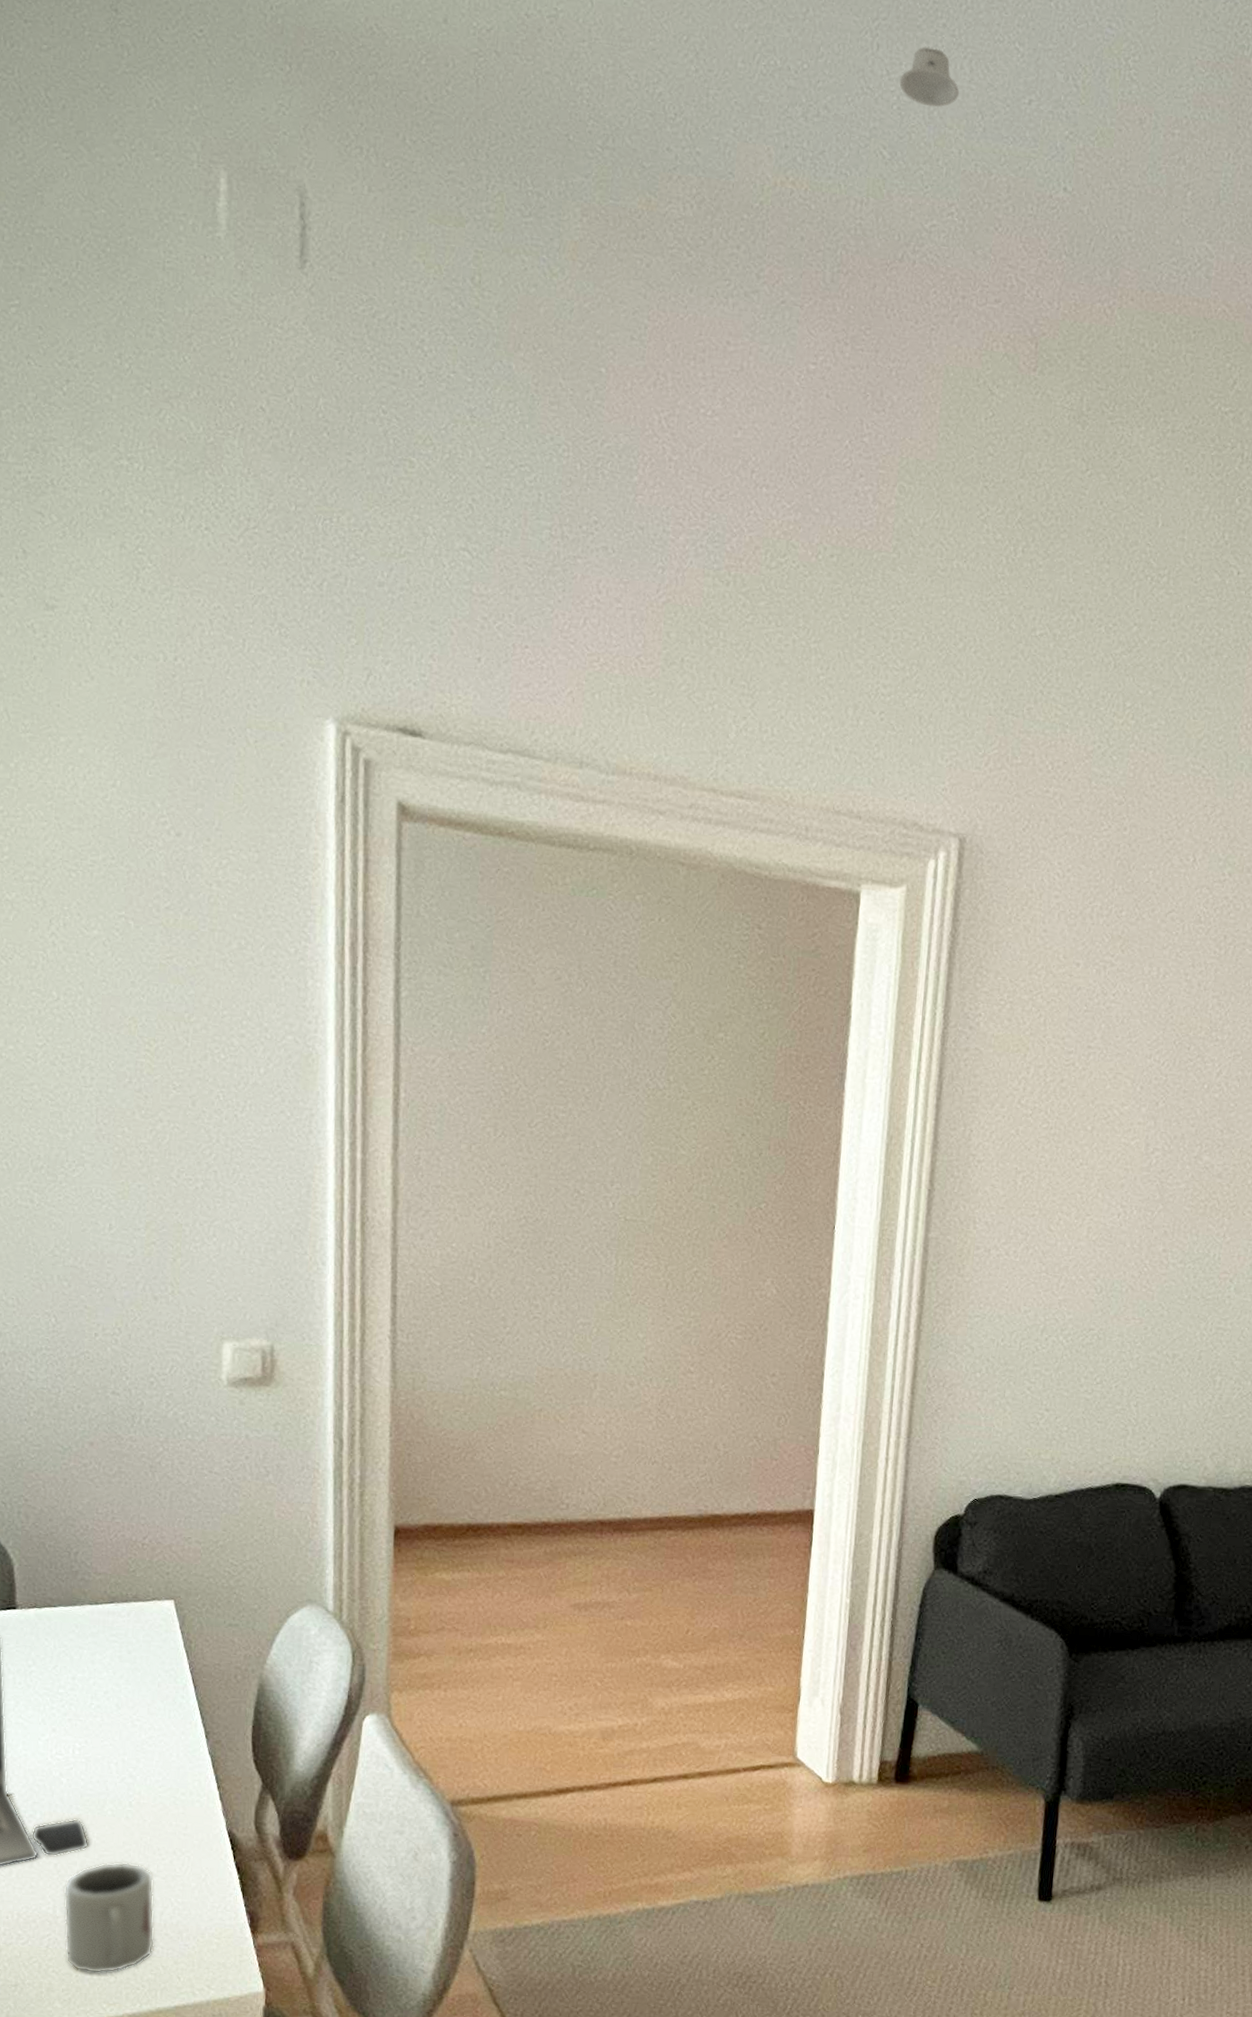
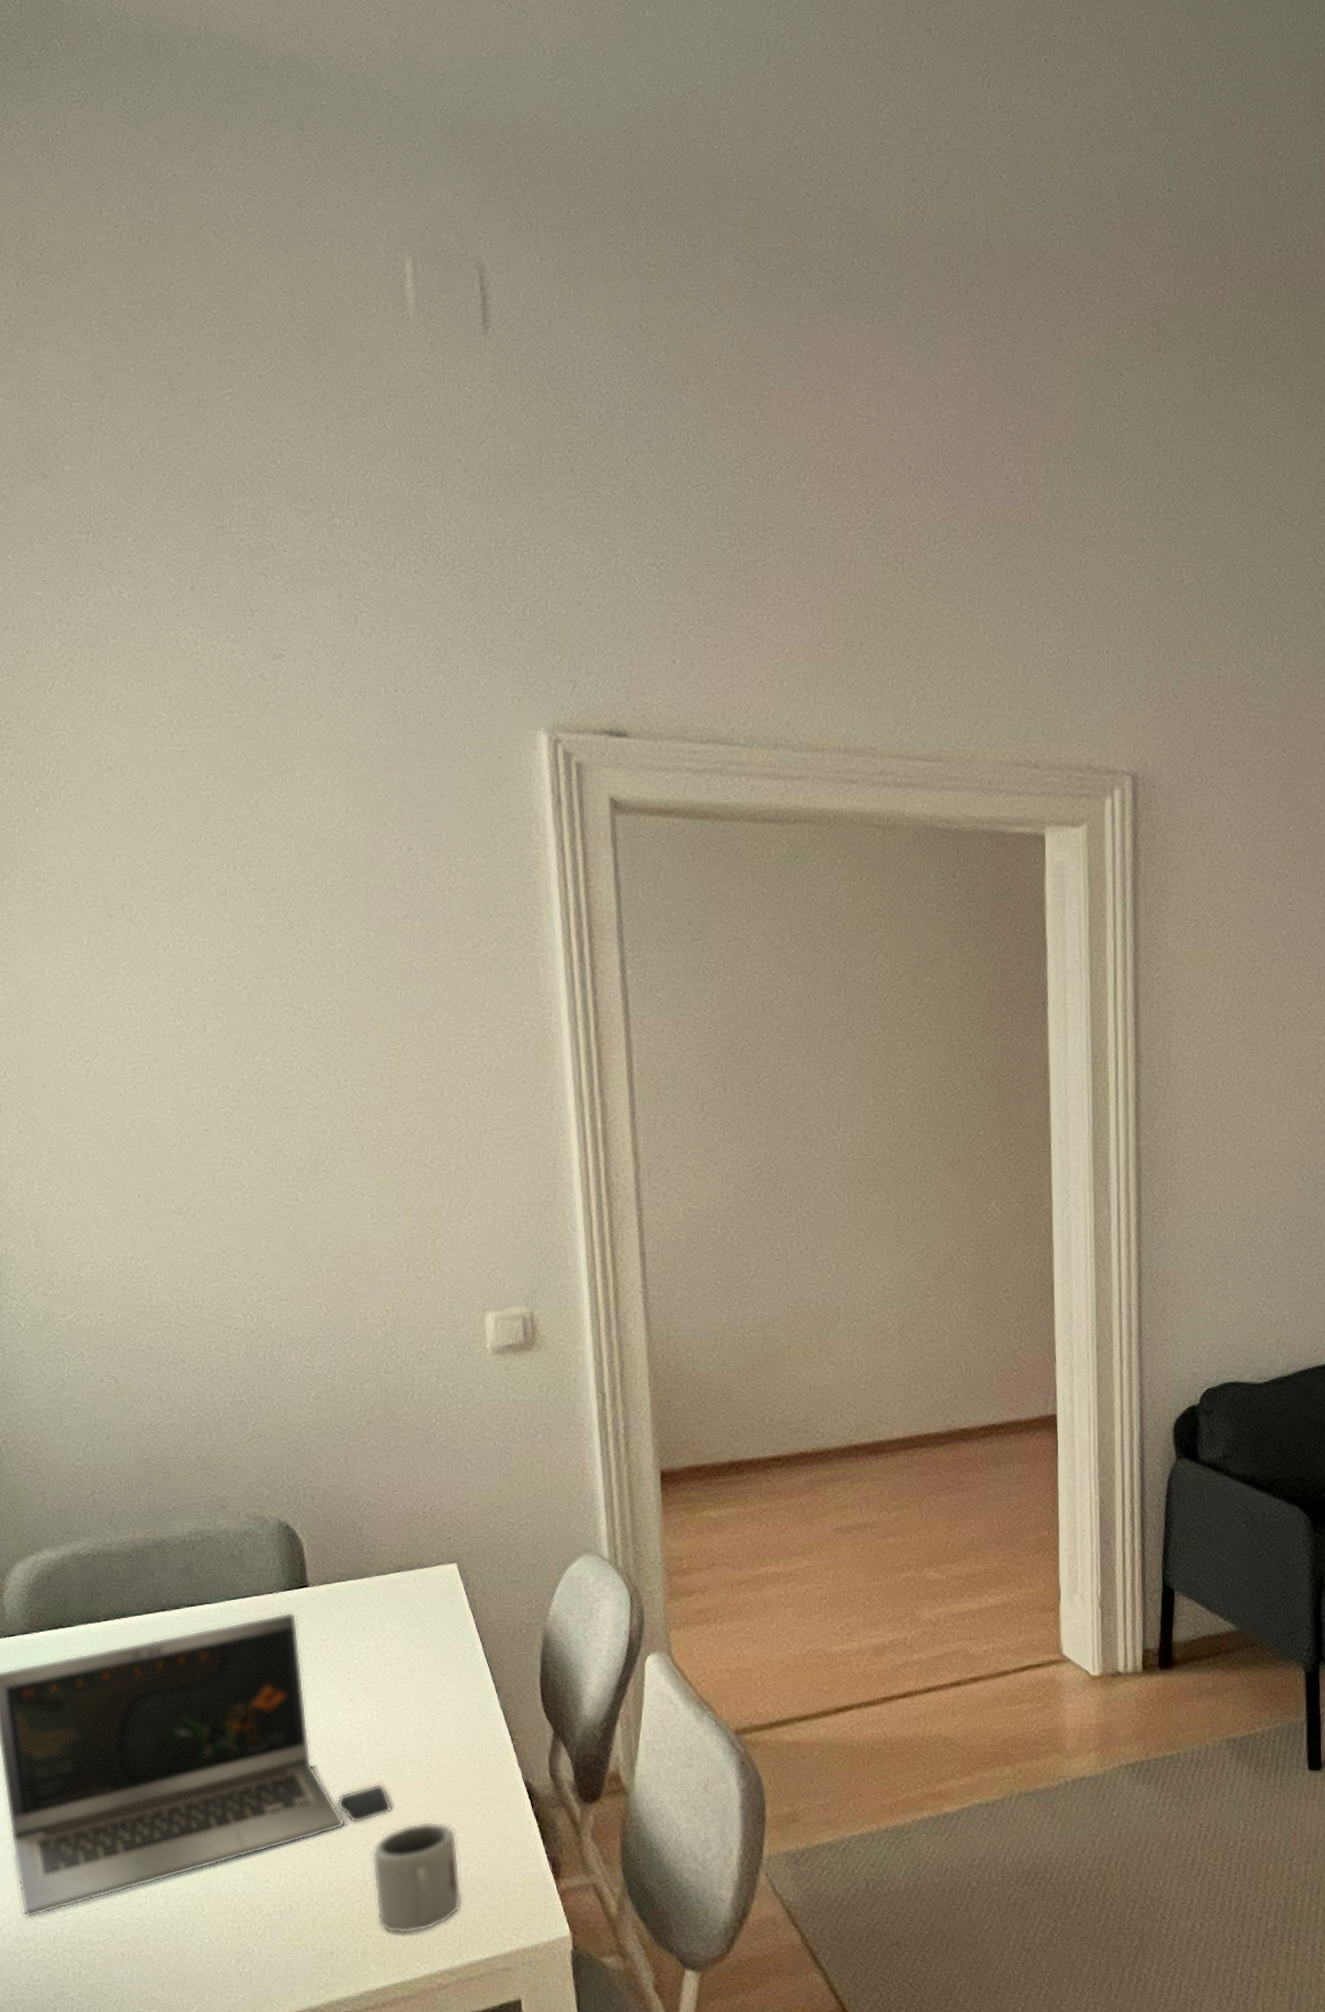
recessed light: present [899,46,959,108] -> none [1011,80,1065,132]

